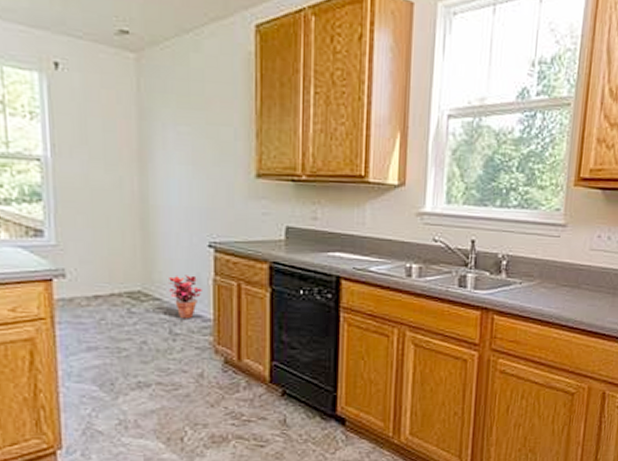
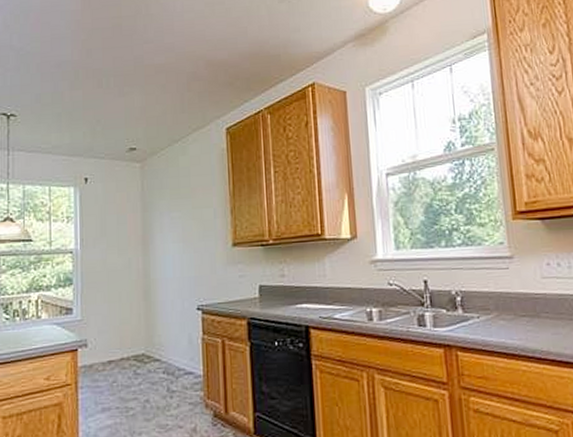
potted plant: present [167,275,202,319] -> none [165,336,193,377]

